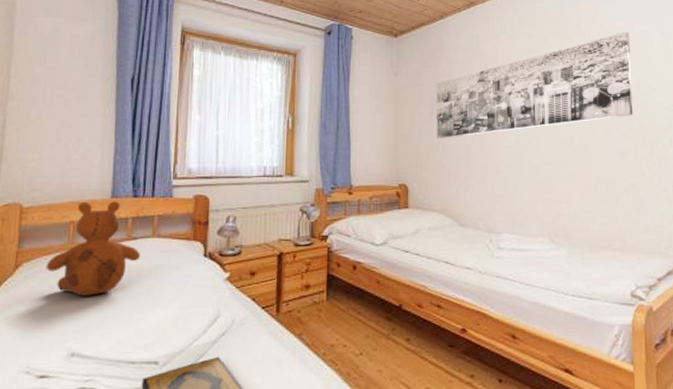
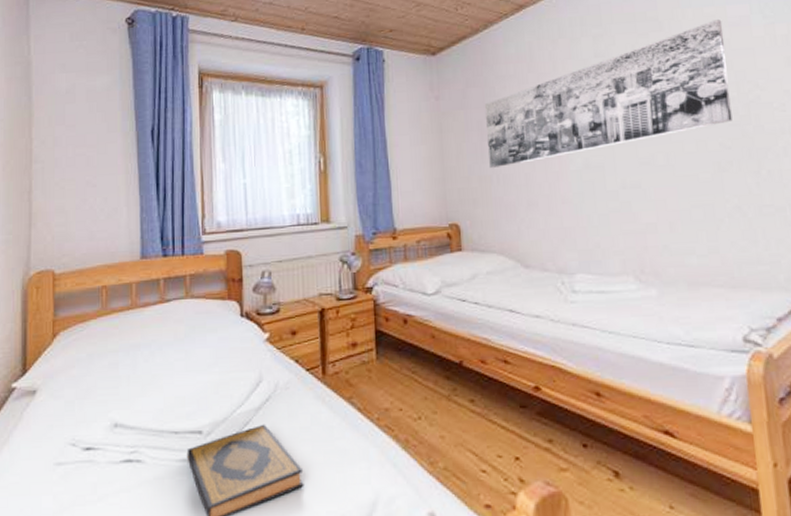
teddy bear: present [45,201,141,296] -> none [82,262,176,364]

